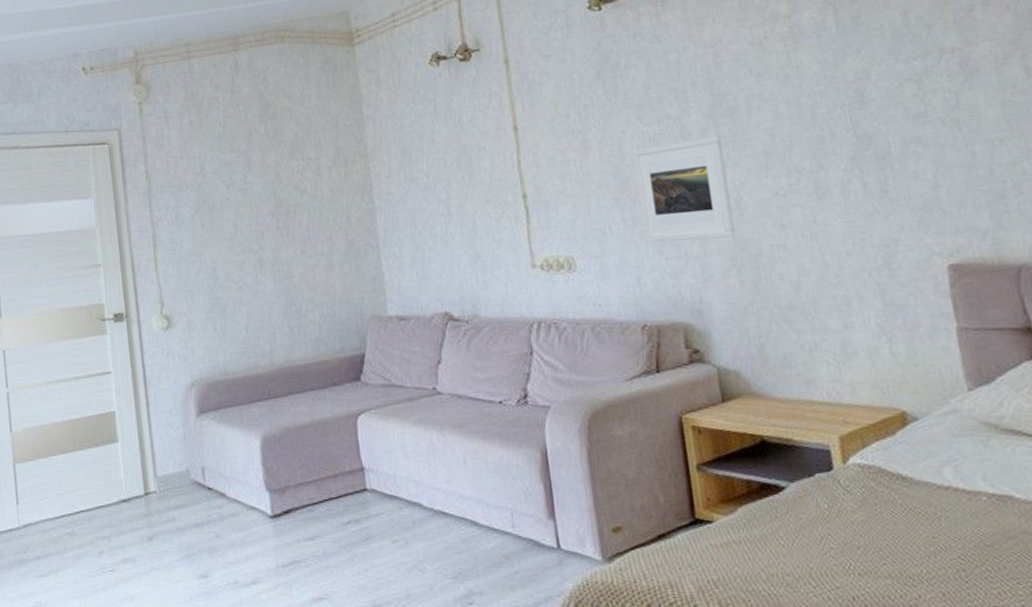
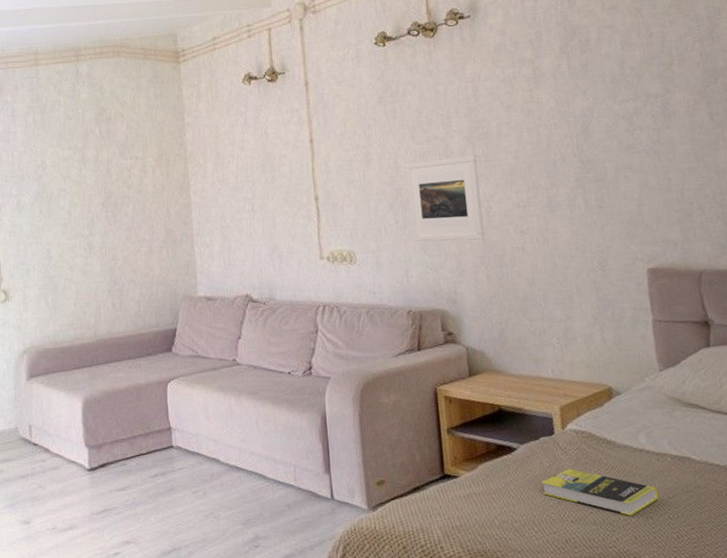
book: none [818,510,972,568] -> present [541,468,658,516]

